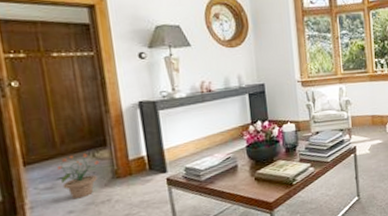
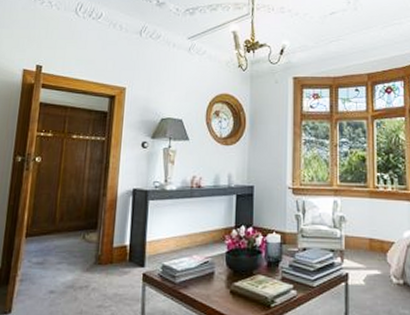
potted plant: present [55,153,100,199] -> none [47,233,87,279]

